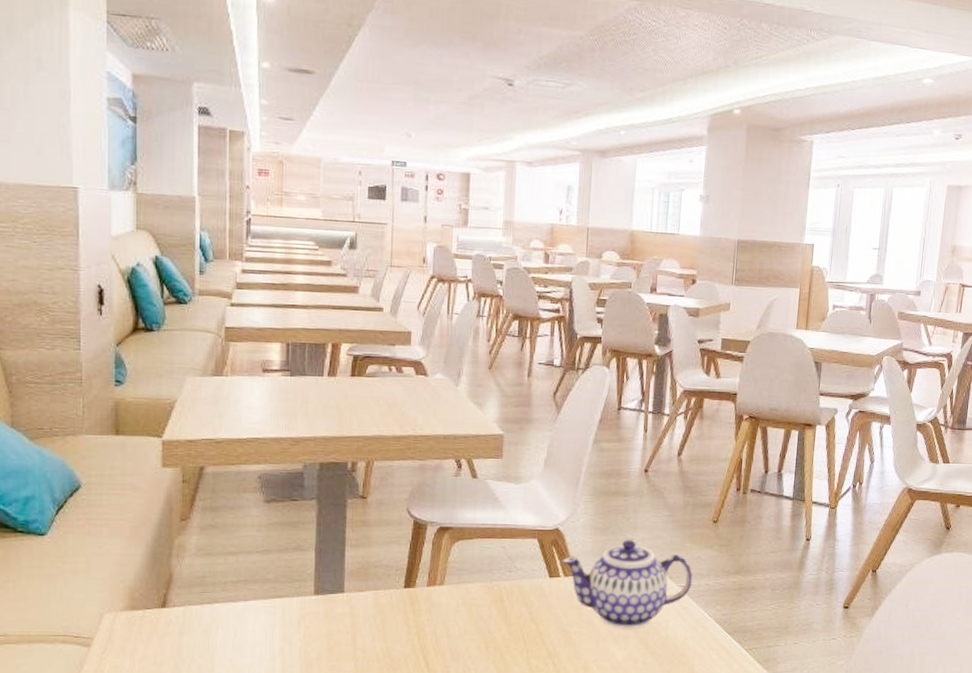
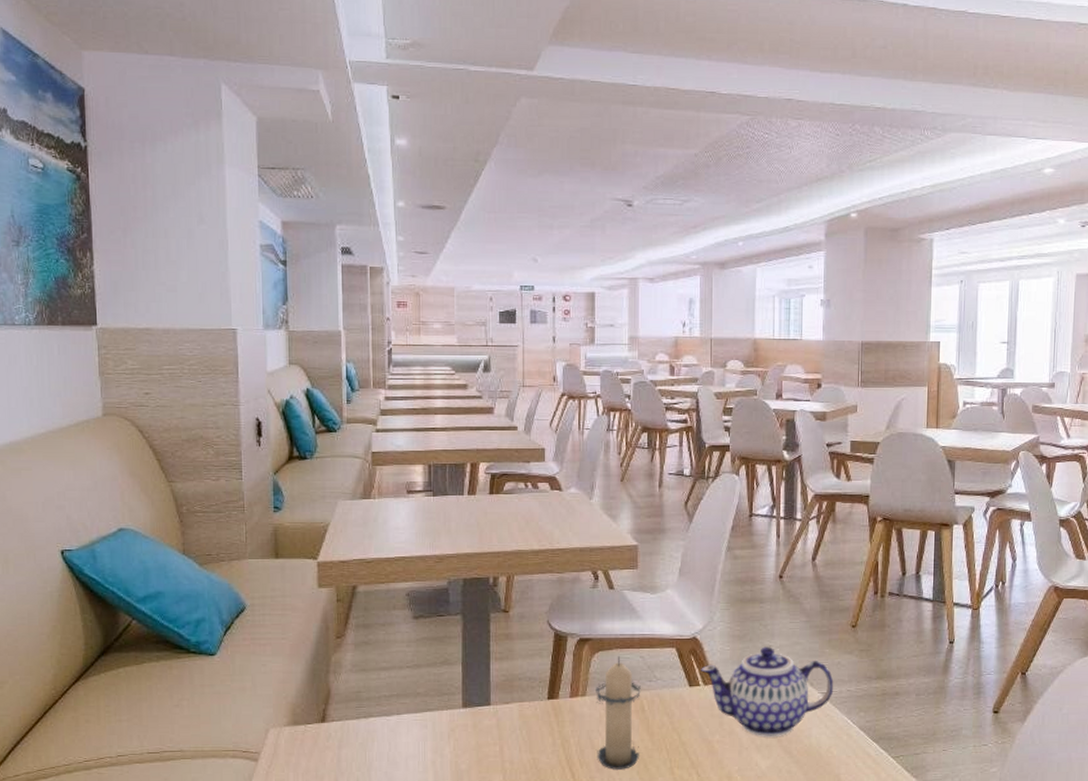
candle: none [452,546,500,659] -> present [596,656,641,770]

